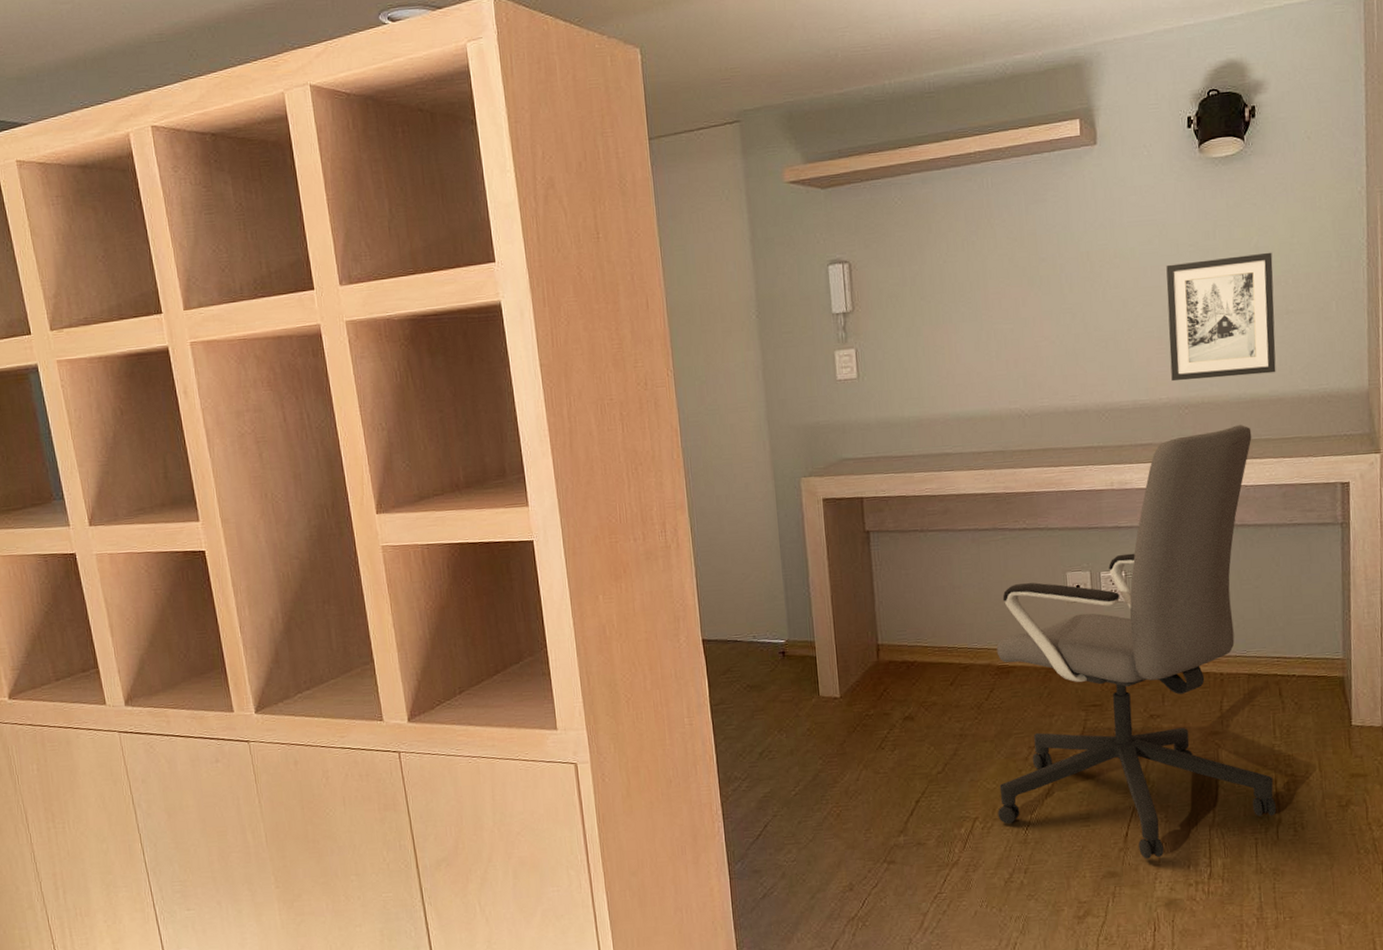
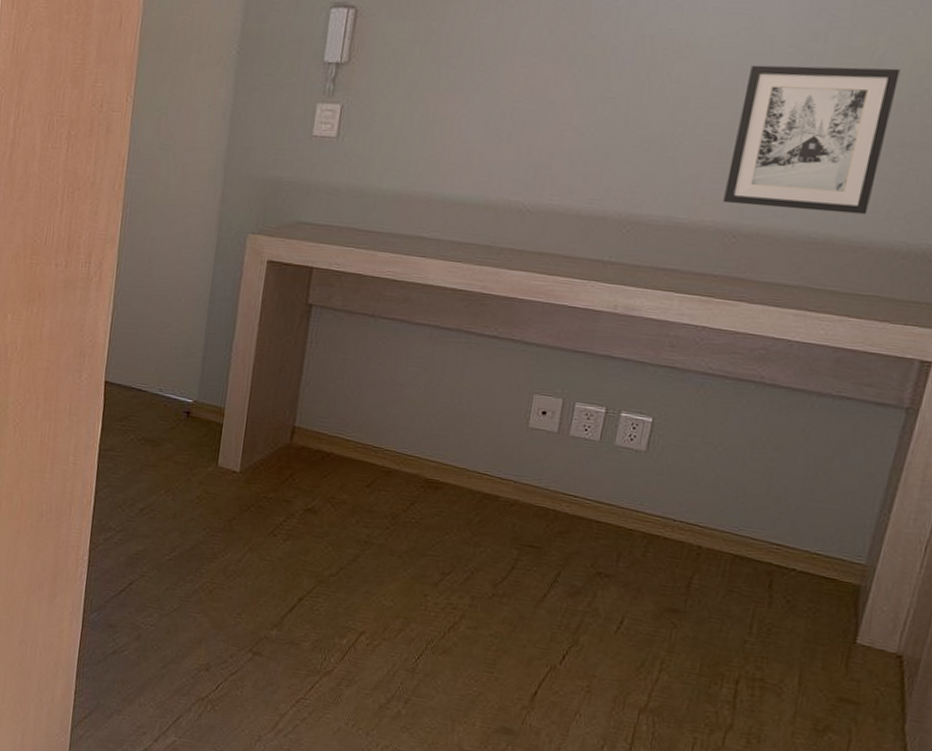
office chair: present [996,425,1277,859] -> none [388,268,814,728]

